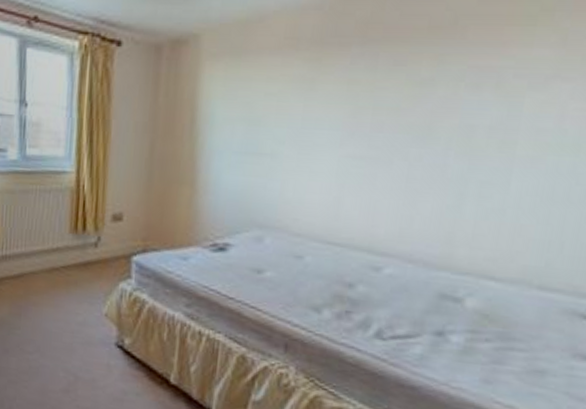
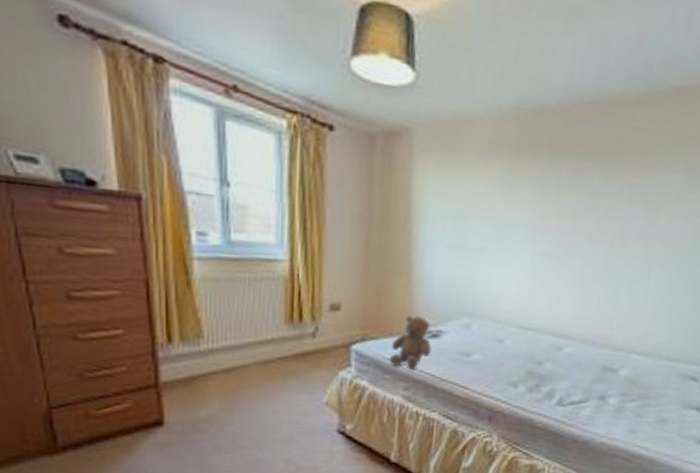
teddy bear: none [170,226,217,284] -> present [389,315,432,369]

